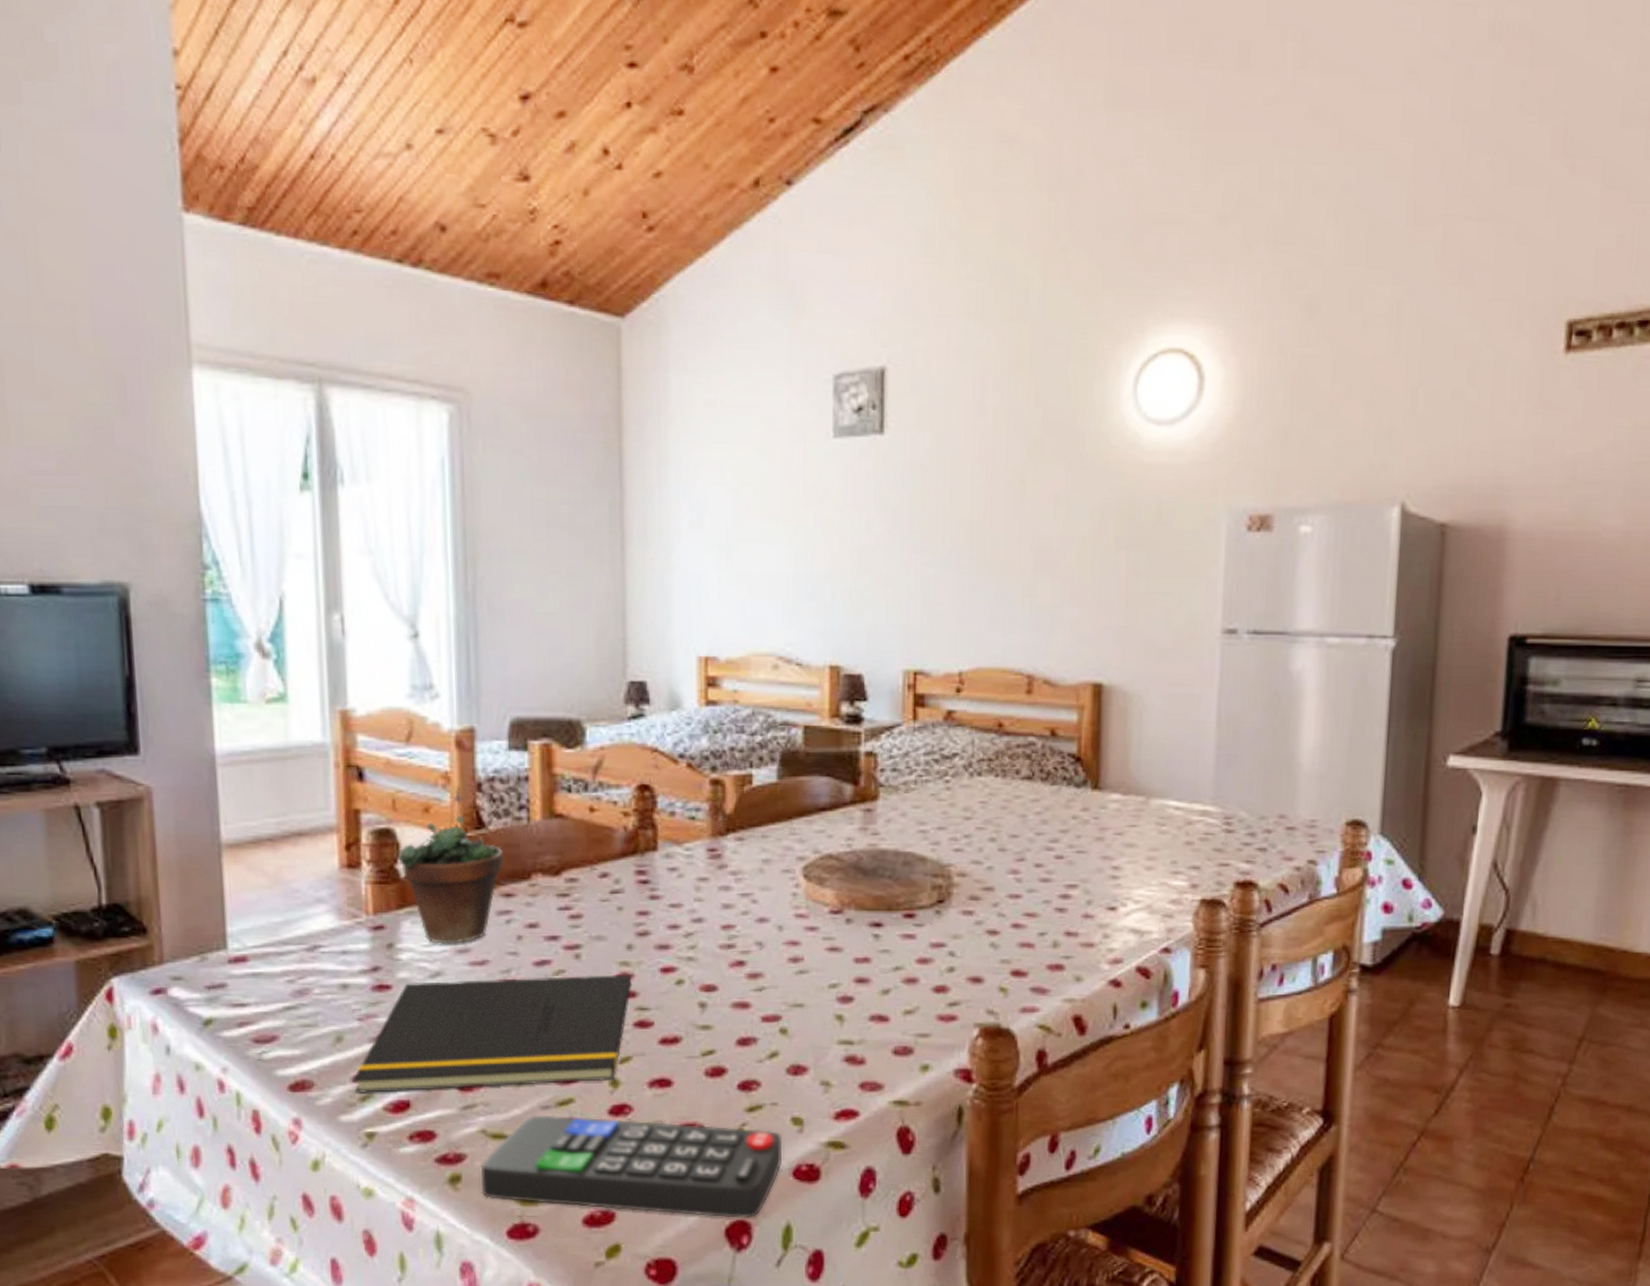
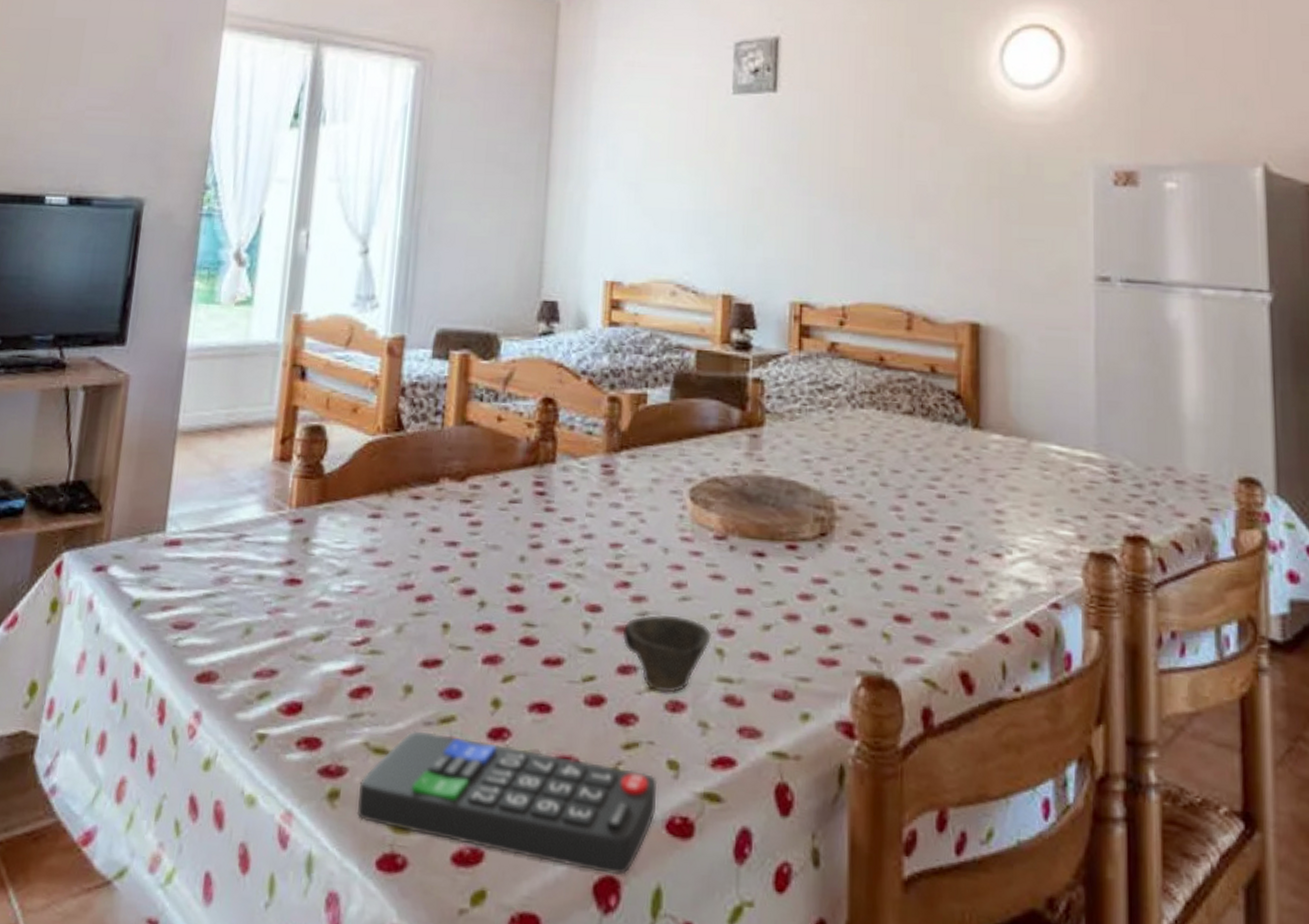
notepad: present [352,974,632,1093] -> none [253,578,522,701]
succulent plant: present [396,786,503,944] -> none [323,389,417,543]
cup: none [740,988,830,1059] -> present [622,614,711,693]

